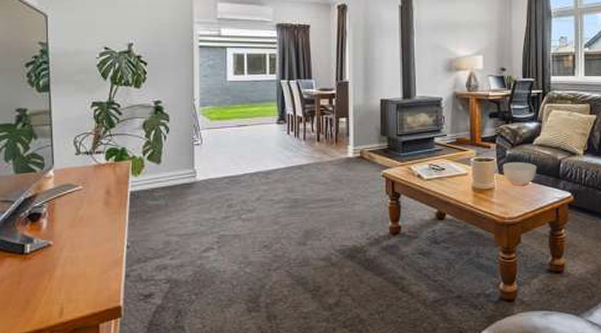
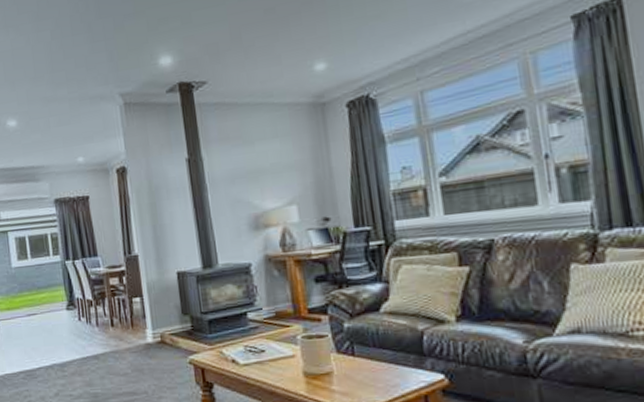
bowl: present [502,161,537,186] -> none [340,336,390,368]

